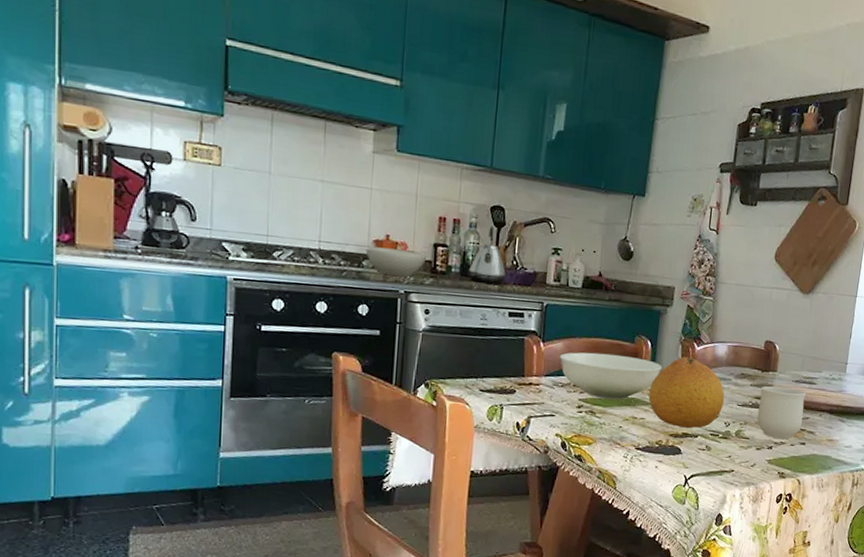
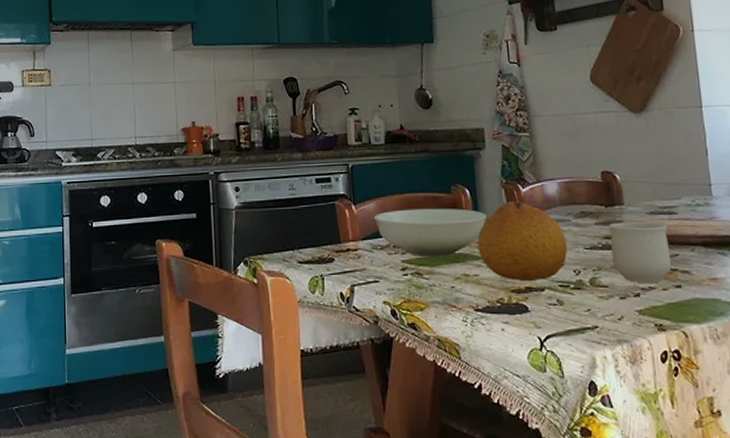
bowl: present [365,246,428,278] -> none [175,133,231,160]
kettle: present [469,226,506,286] -> none [271,97,307,155]

